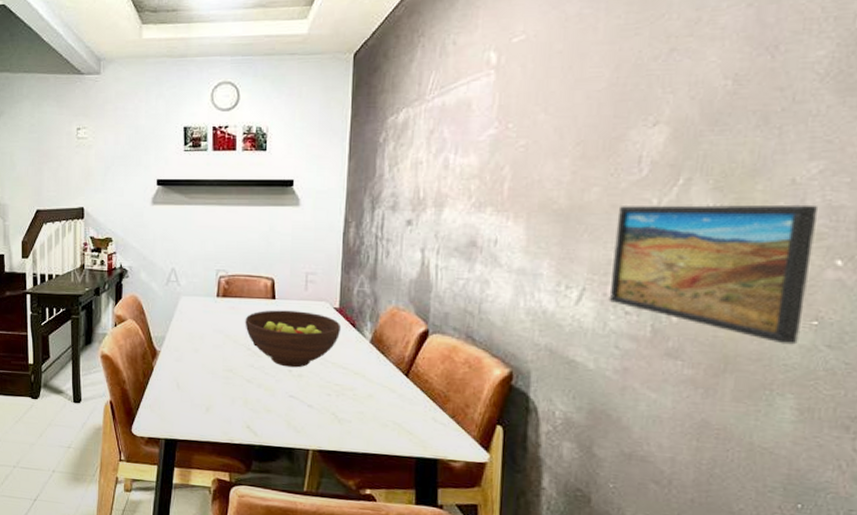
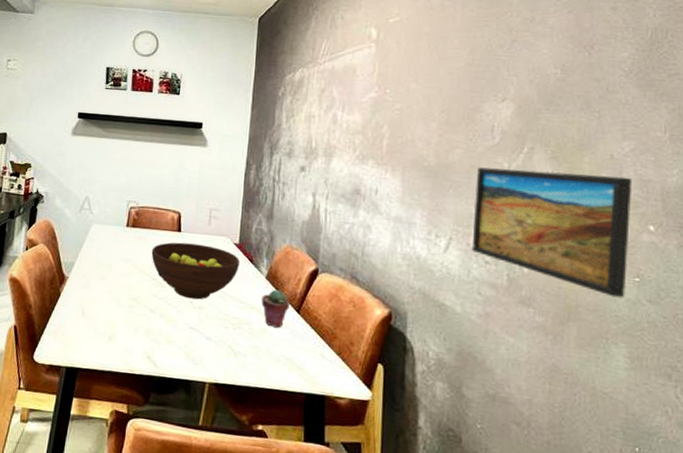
potted succulent: none [366,353,397,393] -> present [261,289,289,328]

